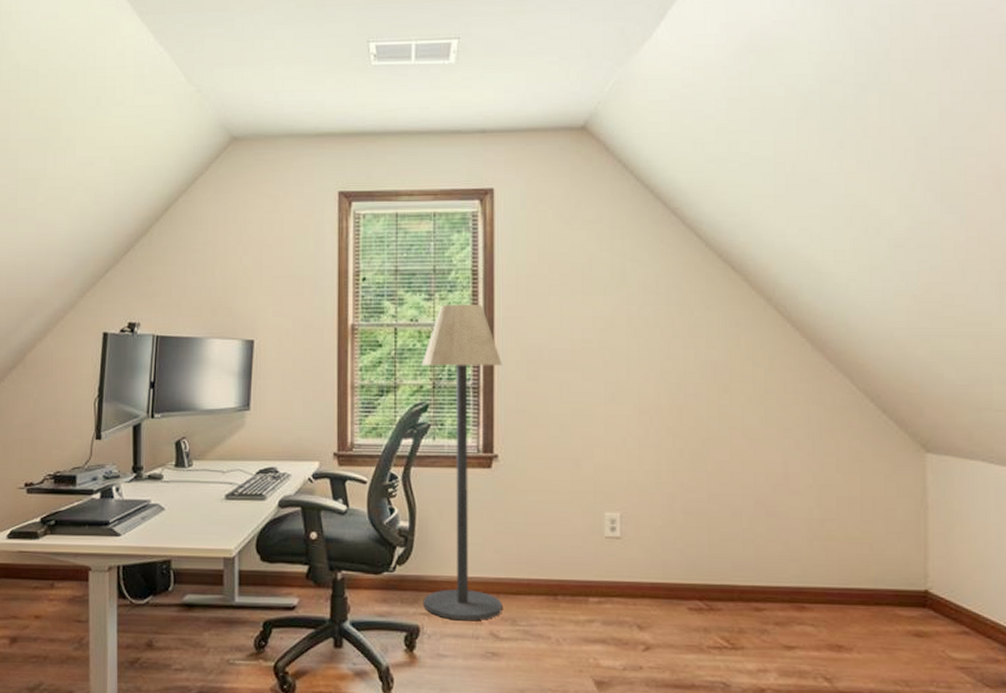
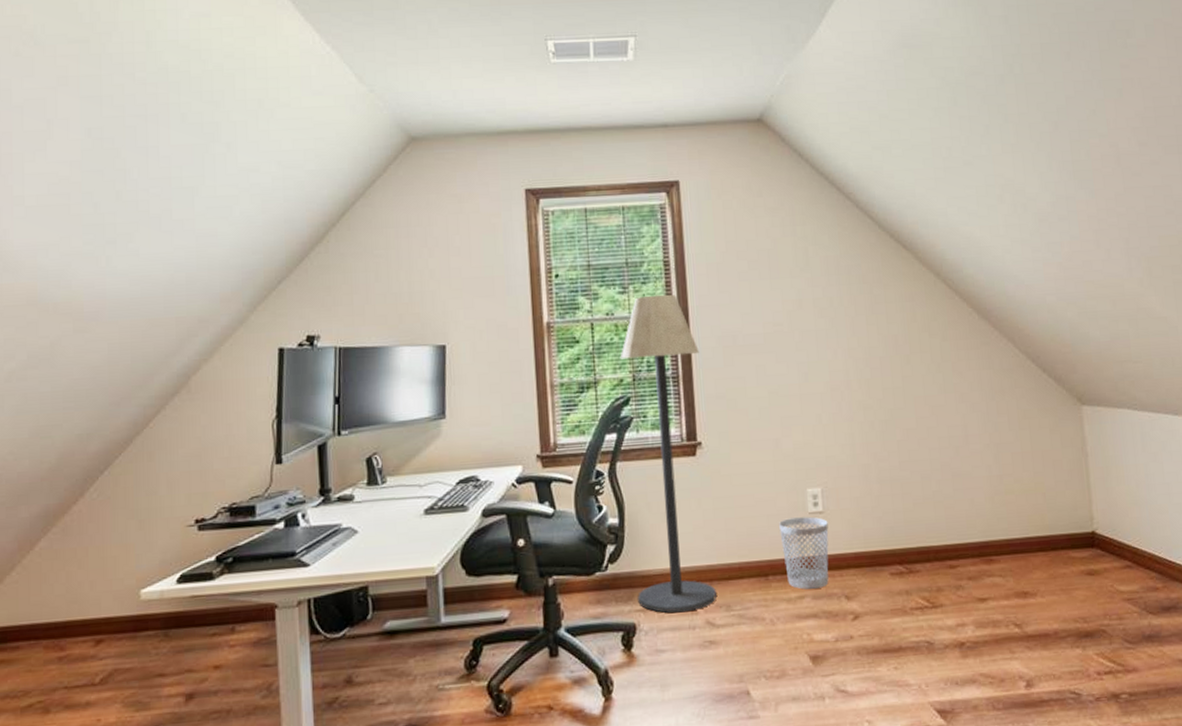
wastebasket: none [573,540,625,614] -> present [779,516,829,590]

